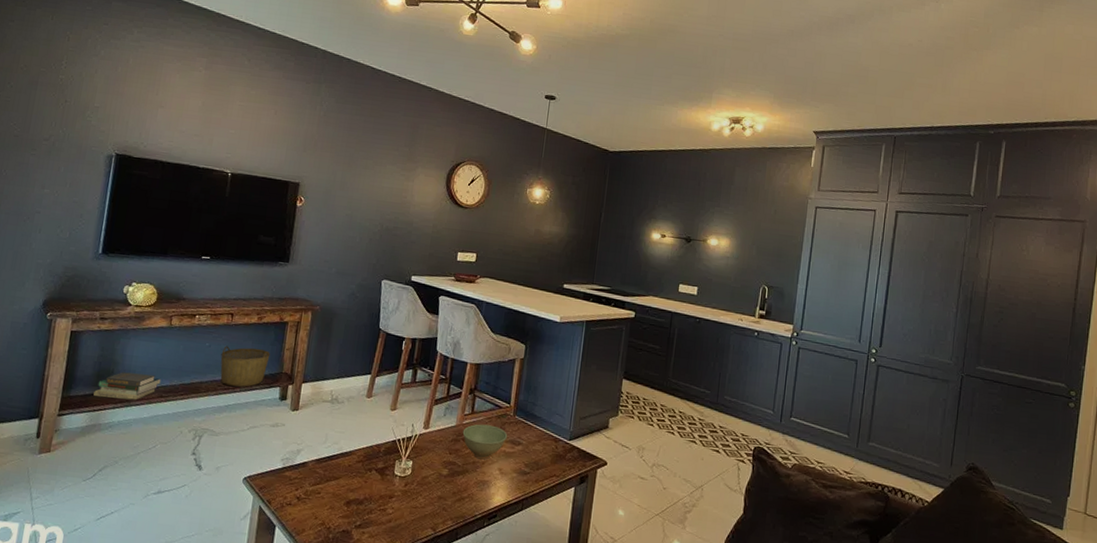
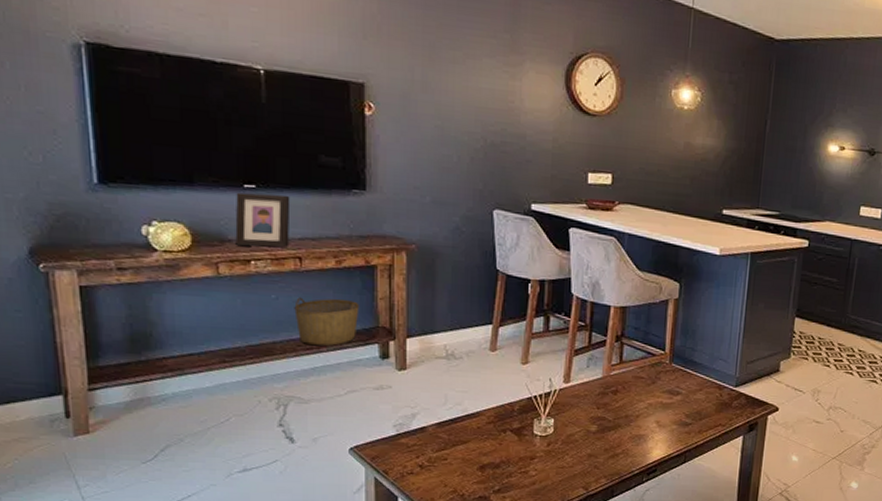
books: present [93,372,161,400] -> none [131,334,220,368]
picture frame: none [188,262,233,305] -> present [235,192,291,247]
bowl: present [462,424,508,460] -> none [610,374,664,413]

